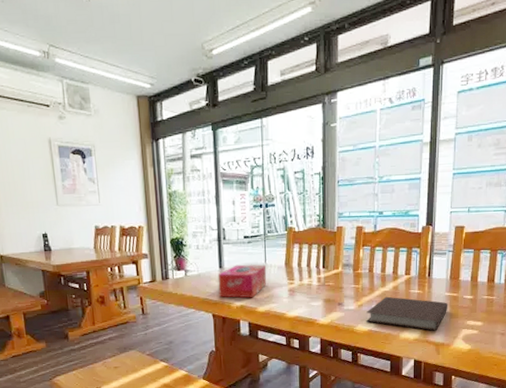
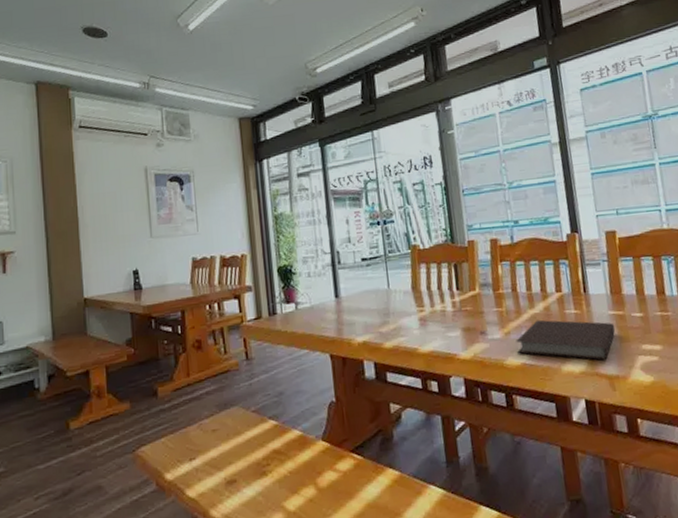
tissue box: present [218,264,267,298] -> none [334,290,392,333]

